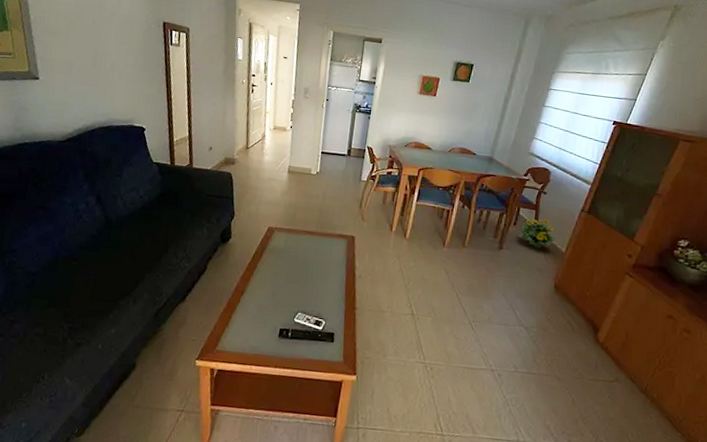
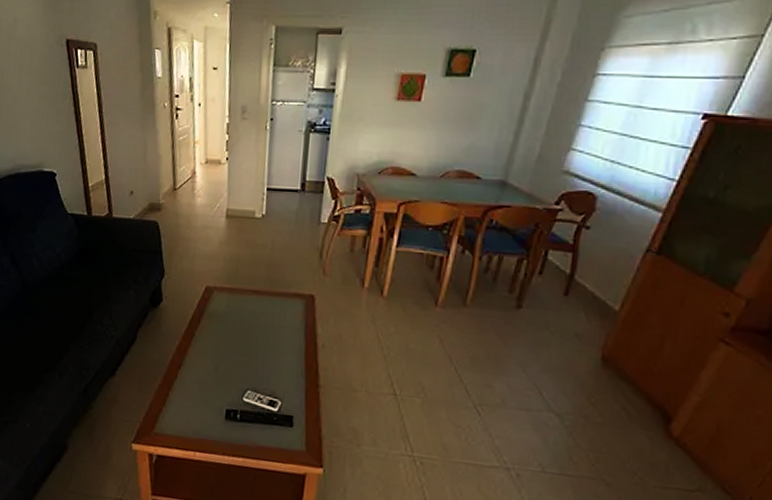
flowering plant: present [518,219,556,249] -> none [546,264,605,307]

